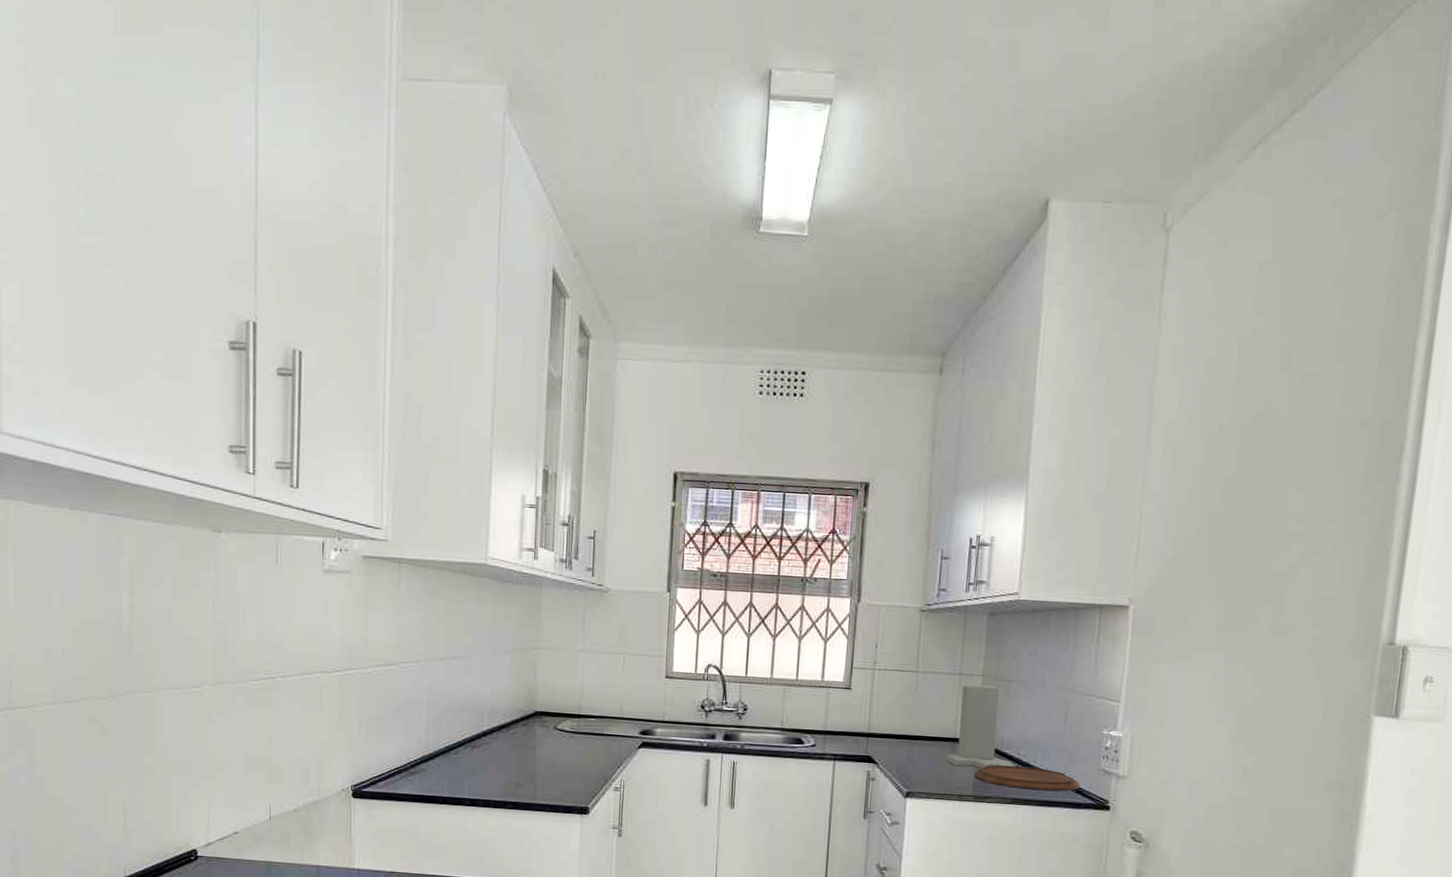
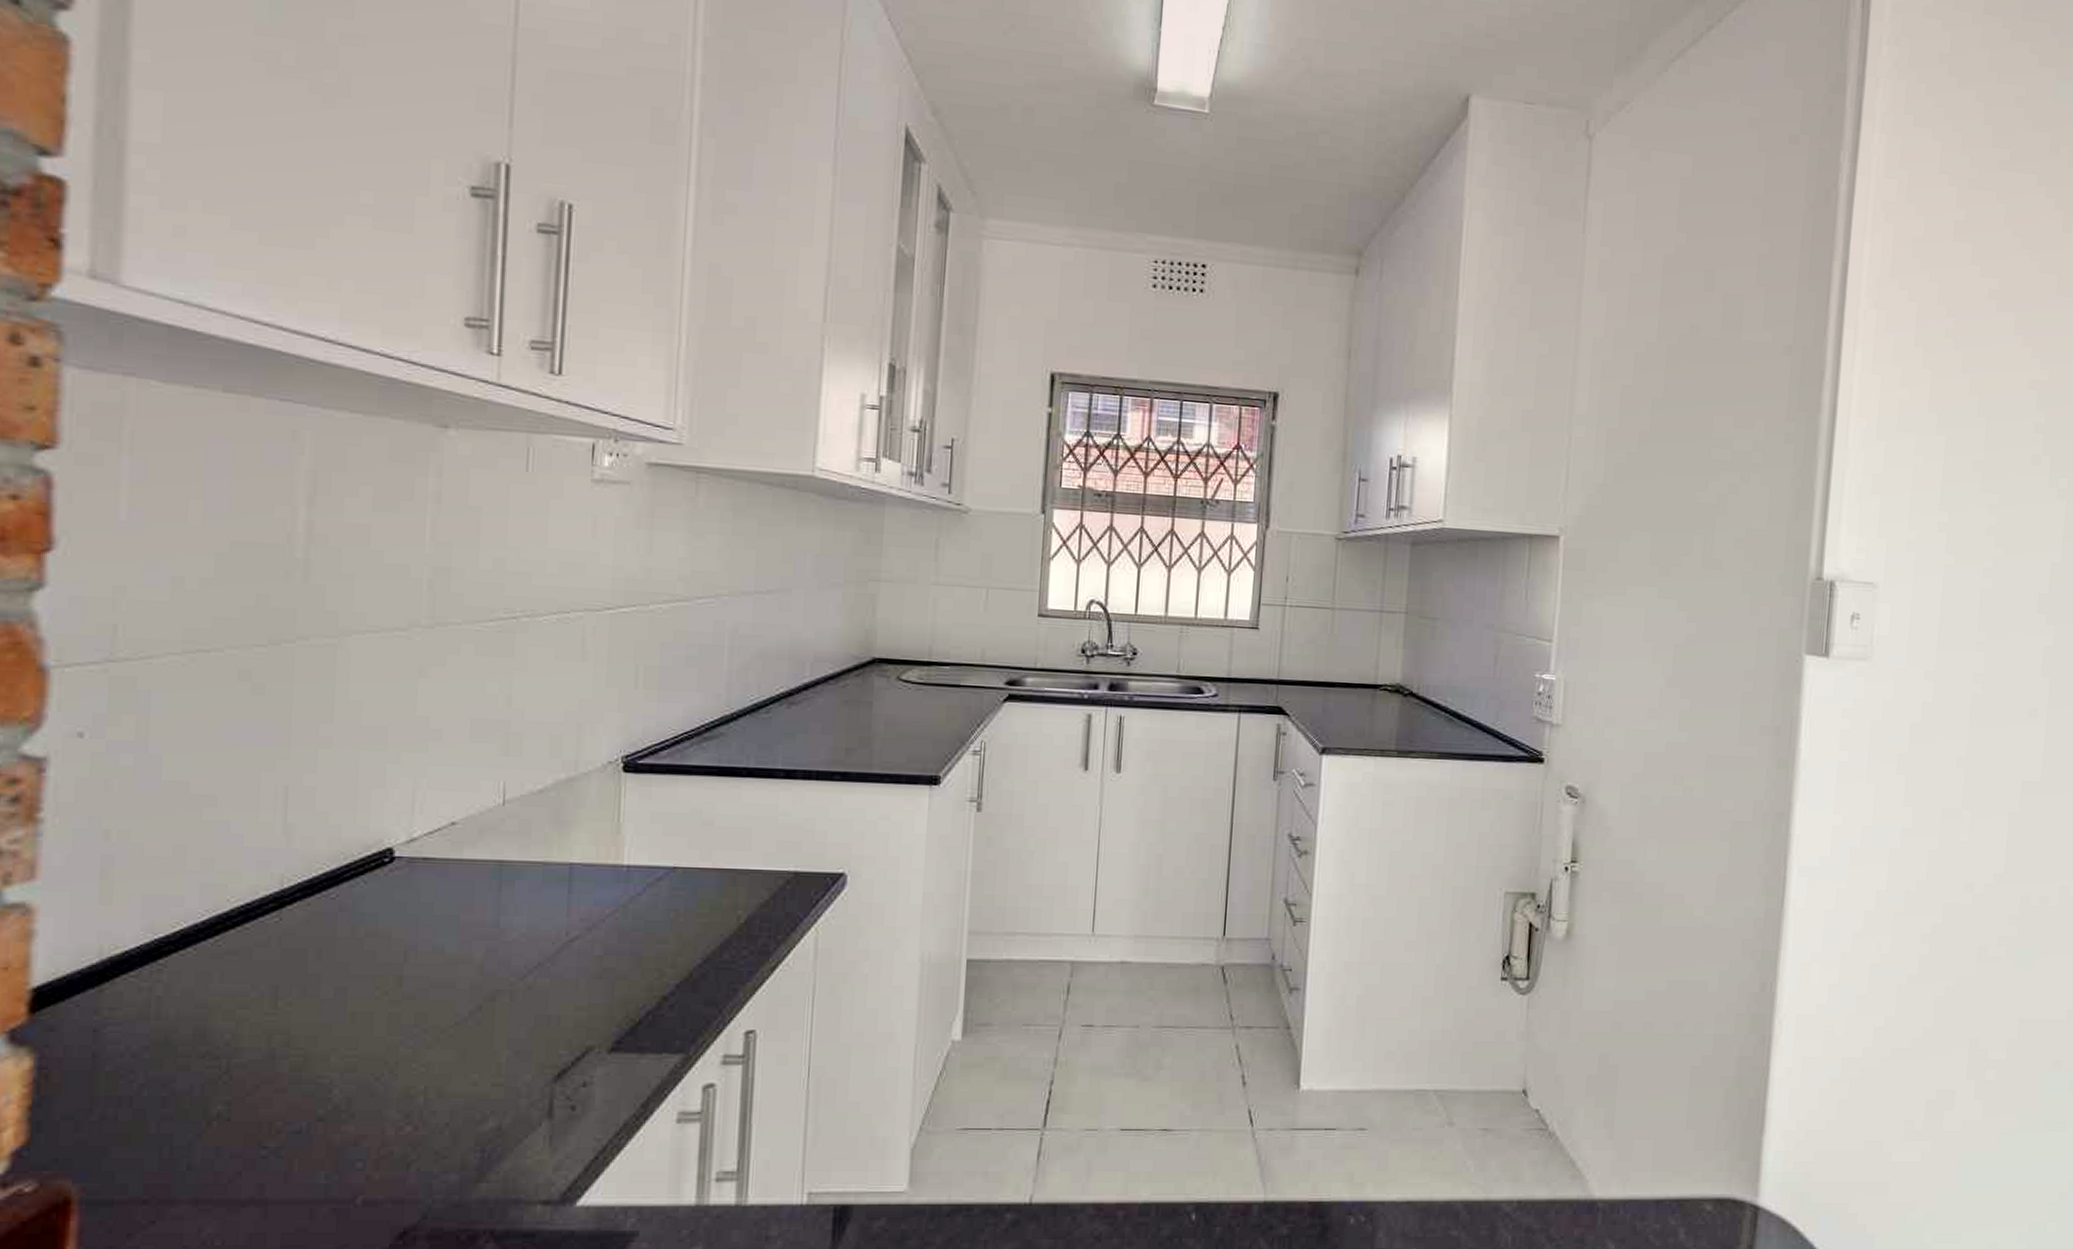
paper towel: present [946,684,1016,768] -> none [1366,623,1443,719]
cutting board: present [974,764,1080,792] -> none [1397,714,1512,744]

